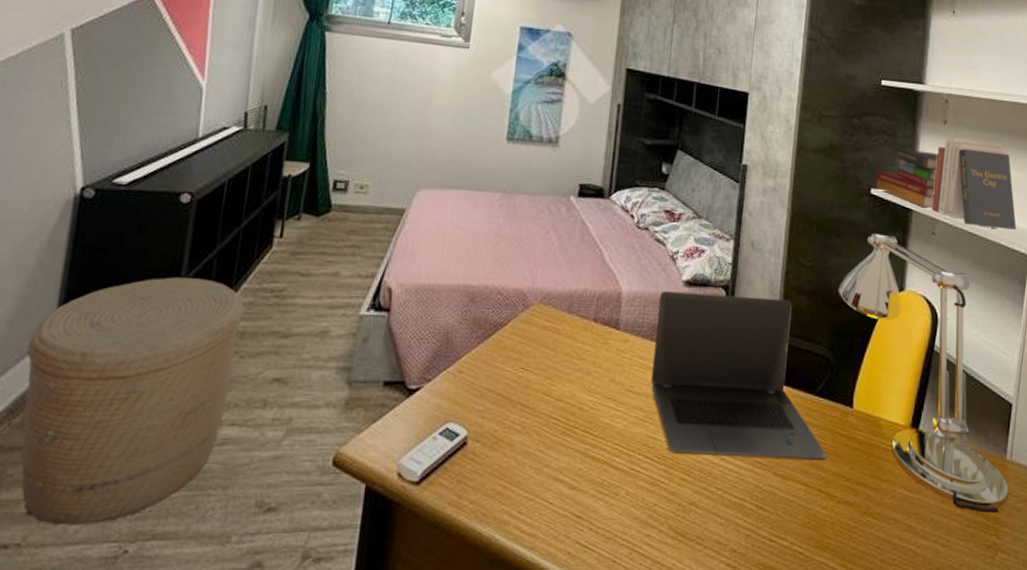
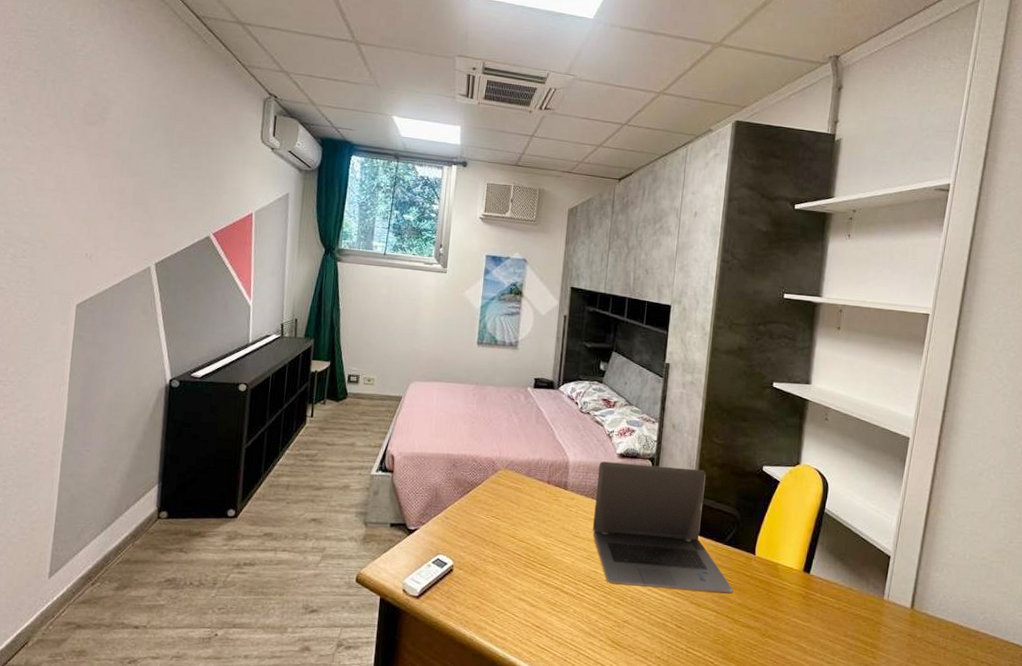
basket: present [20,277,244,525] -> none [141,444,288,615]
desk lamp: present [838,233,1009,514] -> none [744,418,885,641]
books: present [876,147,939,208] -> none [778,349,832,399]
books: present [931,136,1017,231] -> none [825,340,899,418]

